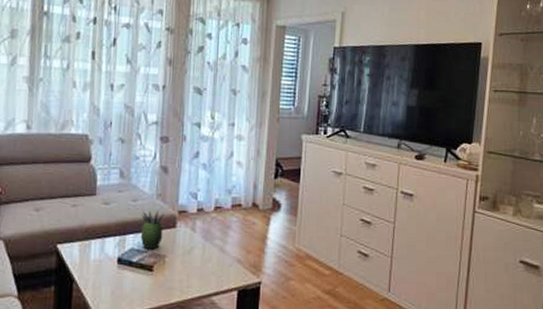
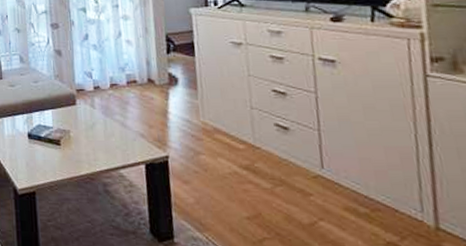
succulent plant: present [140,210,164,250] -> none [43,90,65,126]

